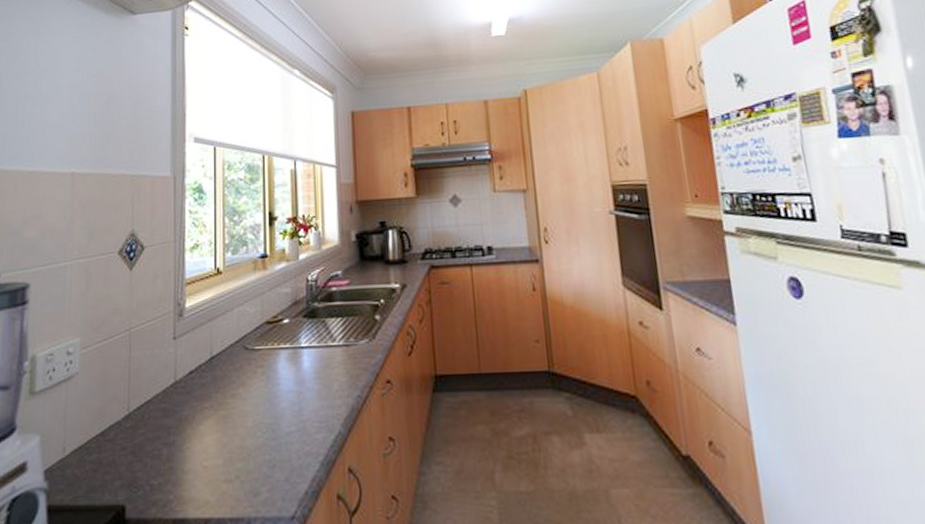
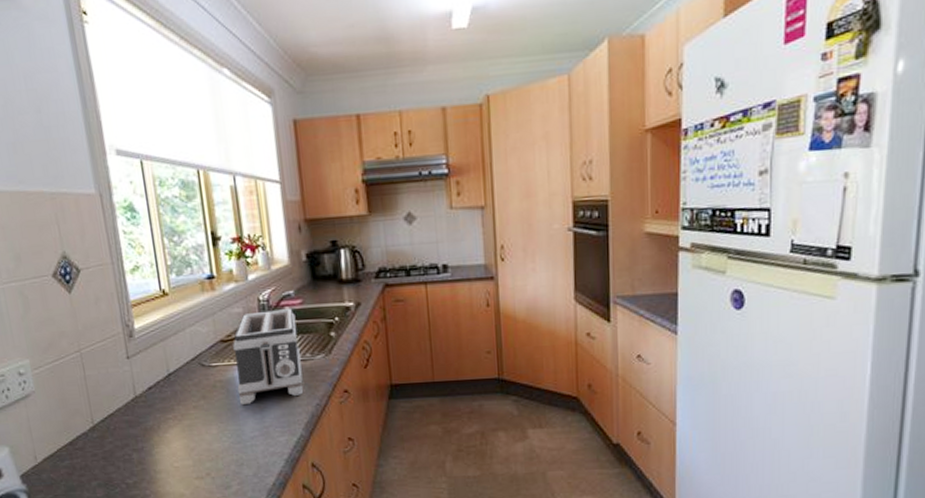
toaster: none [278,288,345,395] -> present [233,307,304,406]

